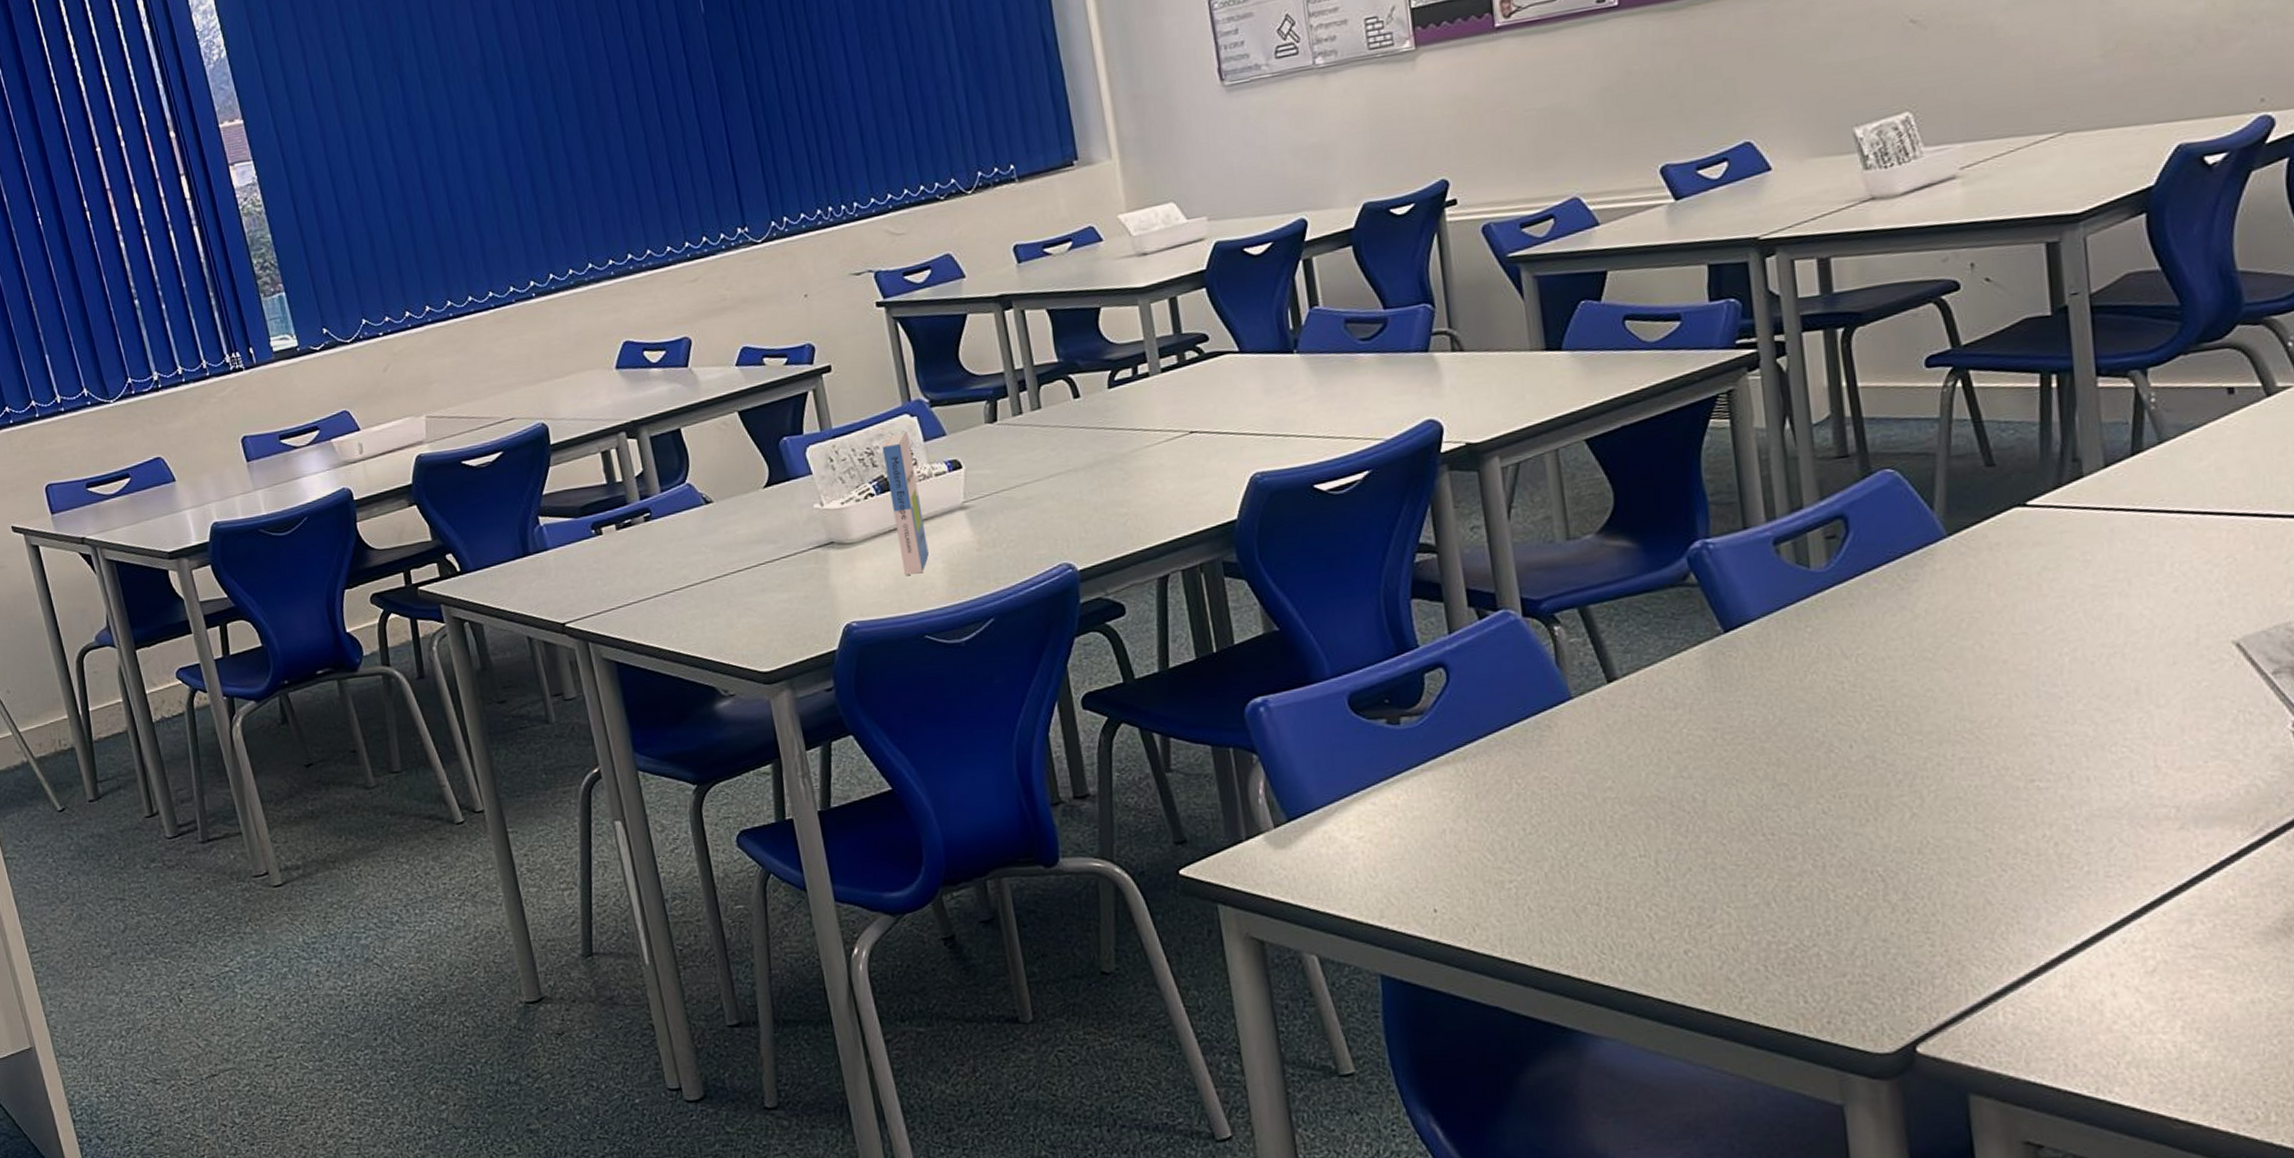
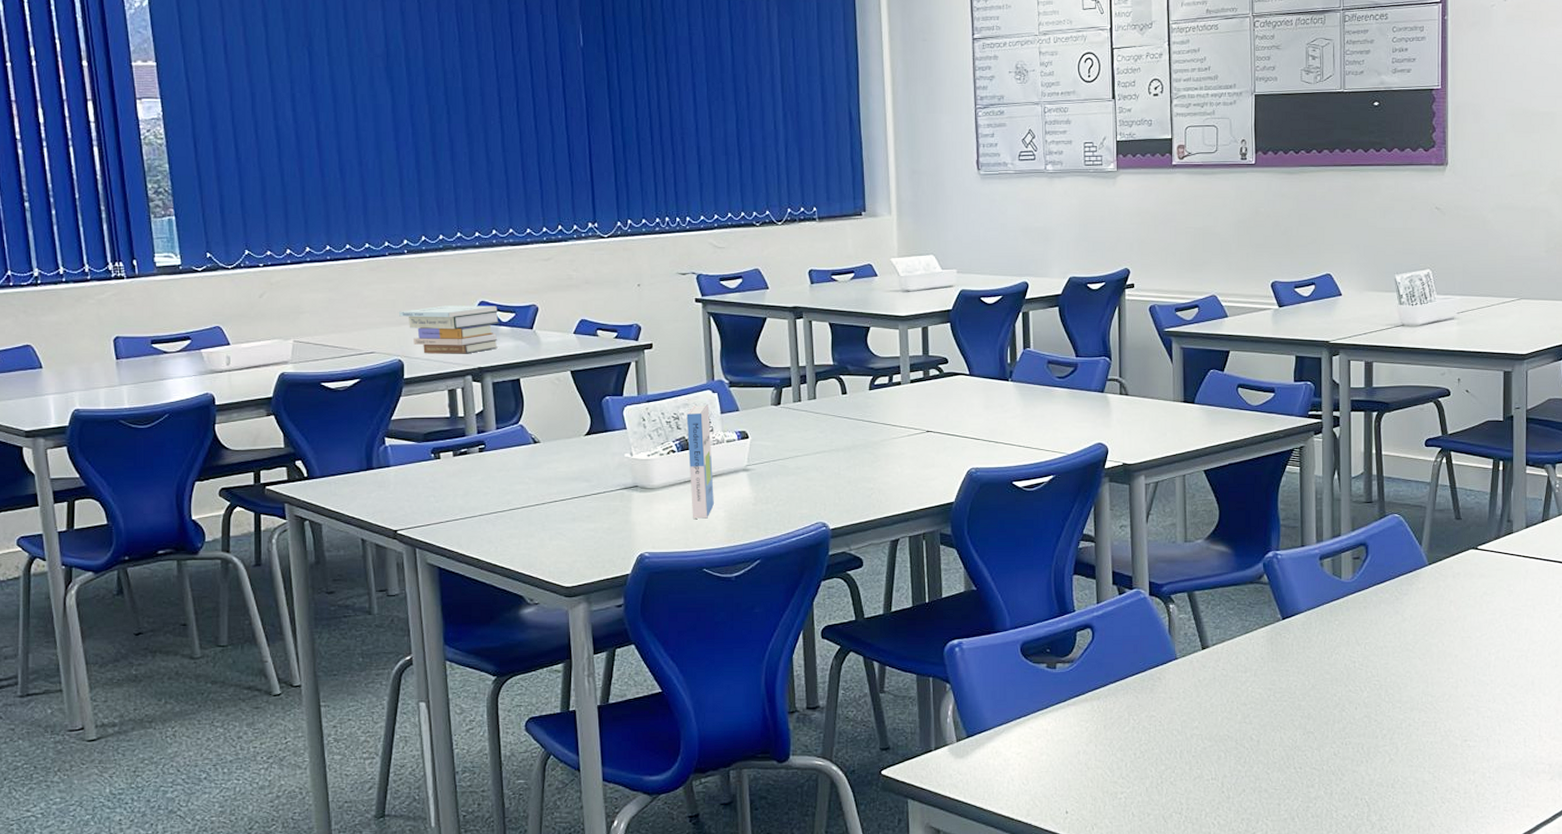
books: none [534,345,651,413] -> present [398,305,500,354]

